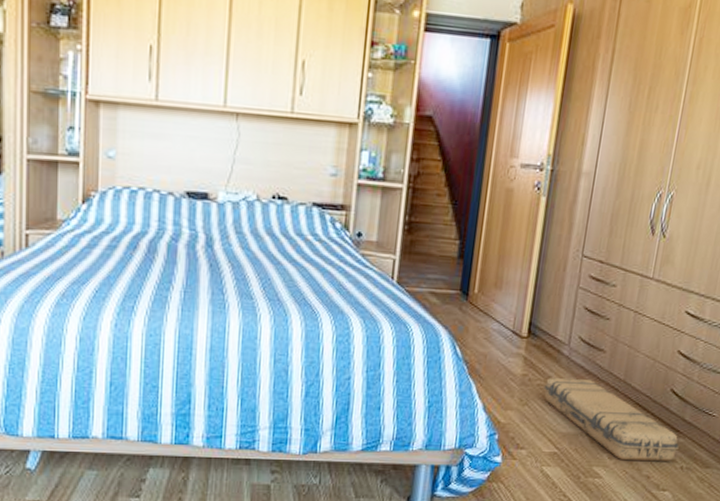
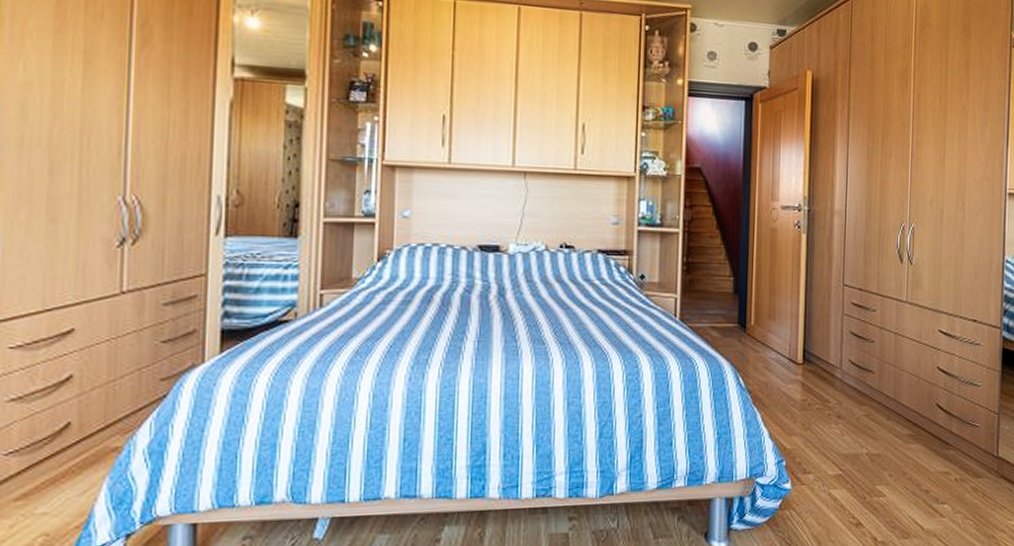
suitcase: present [543,378,679,461] -> none [823,400,951,476]

